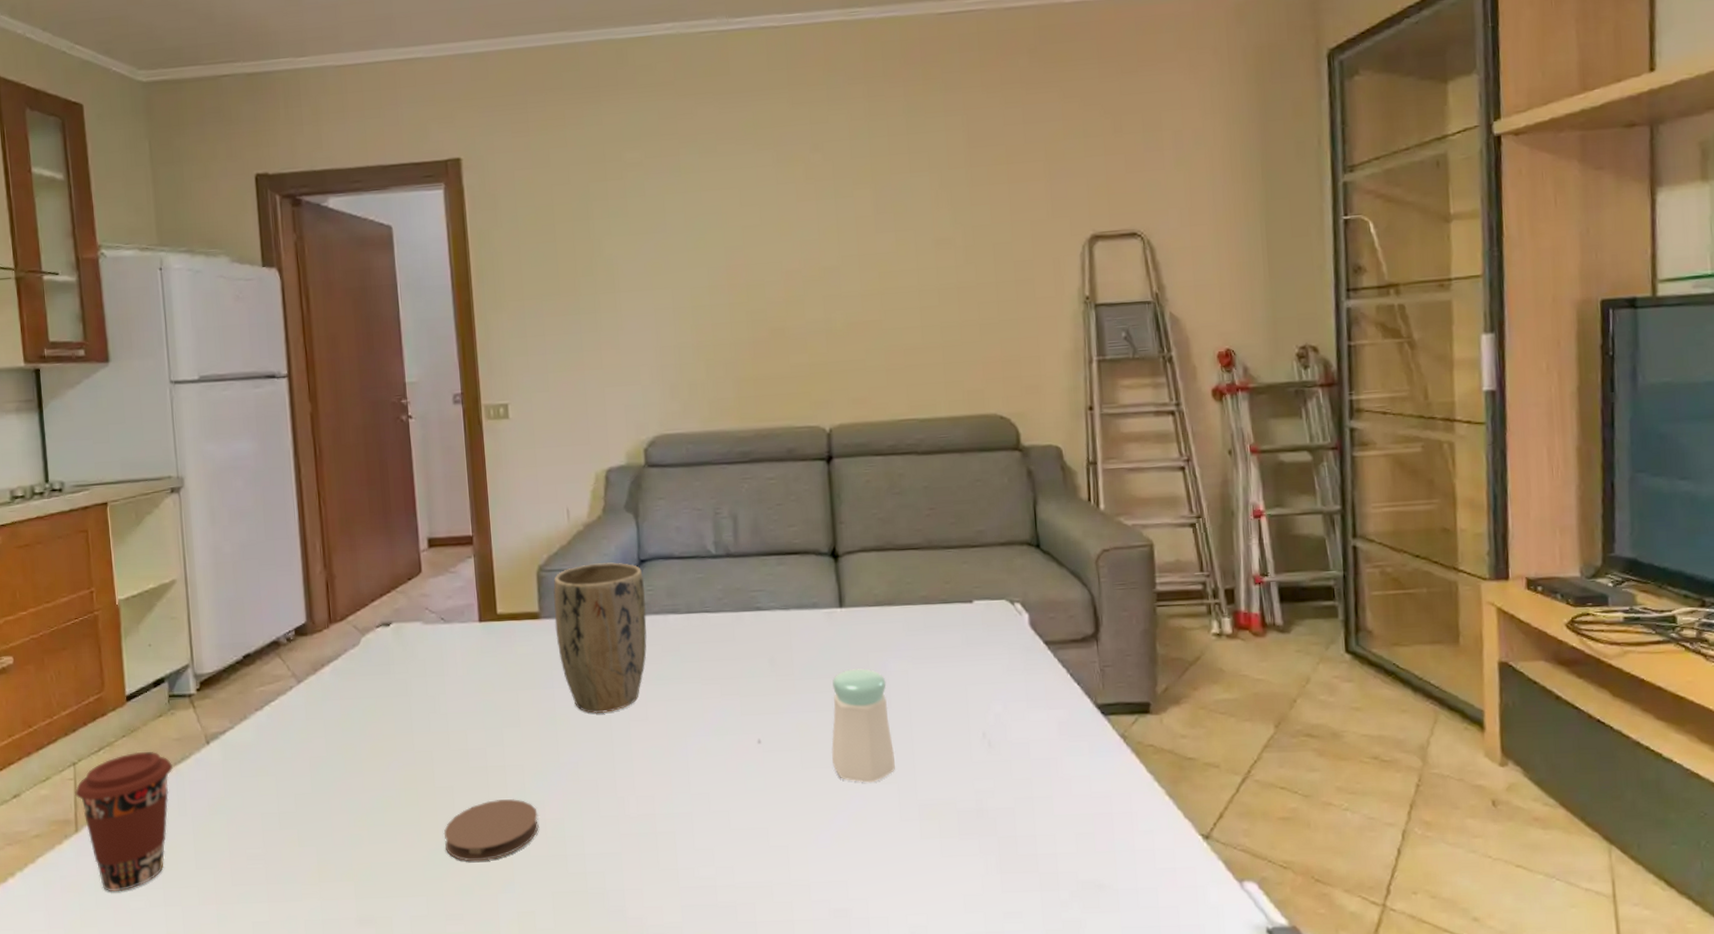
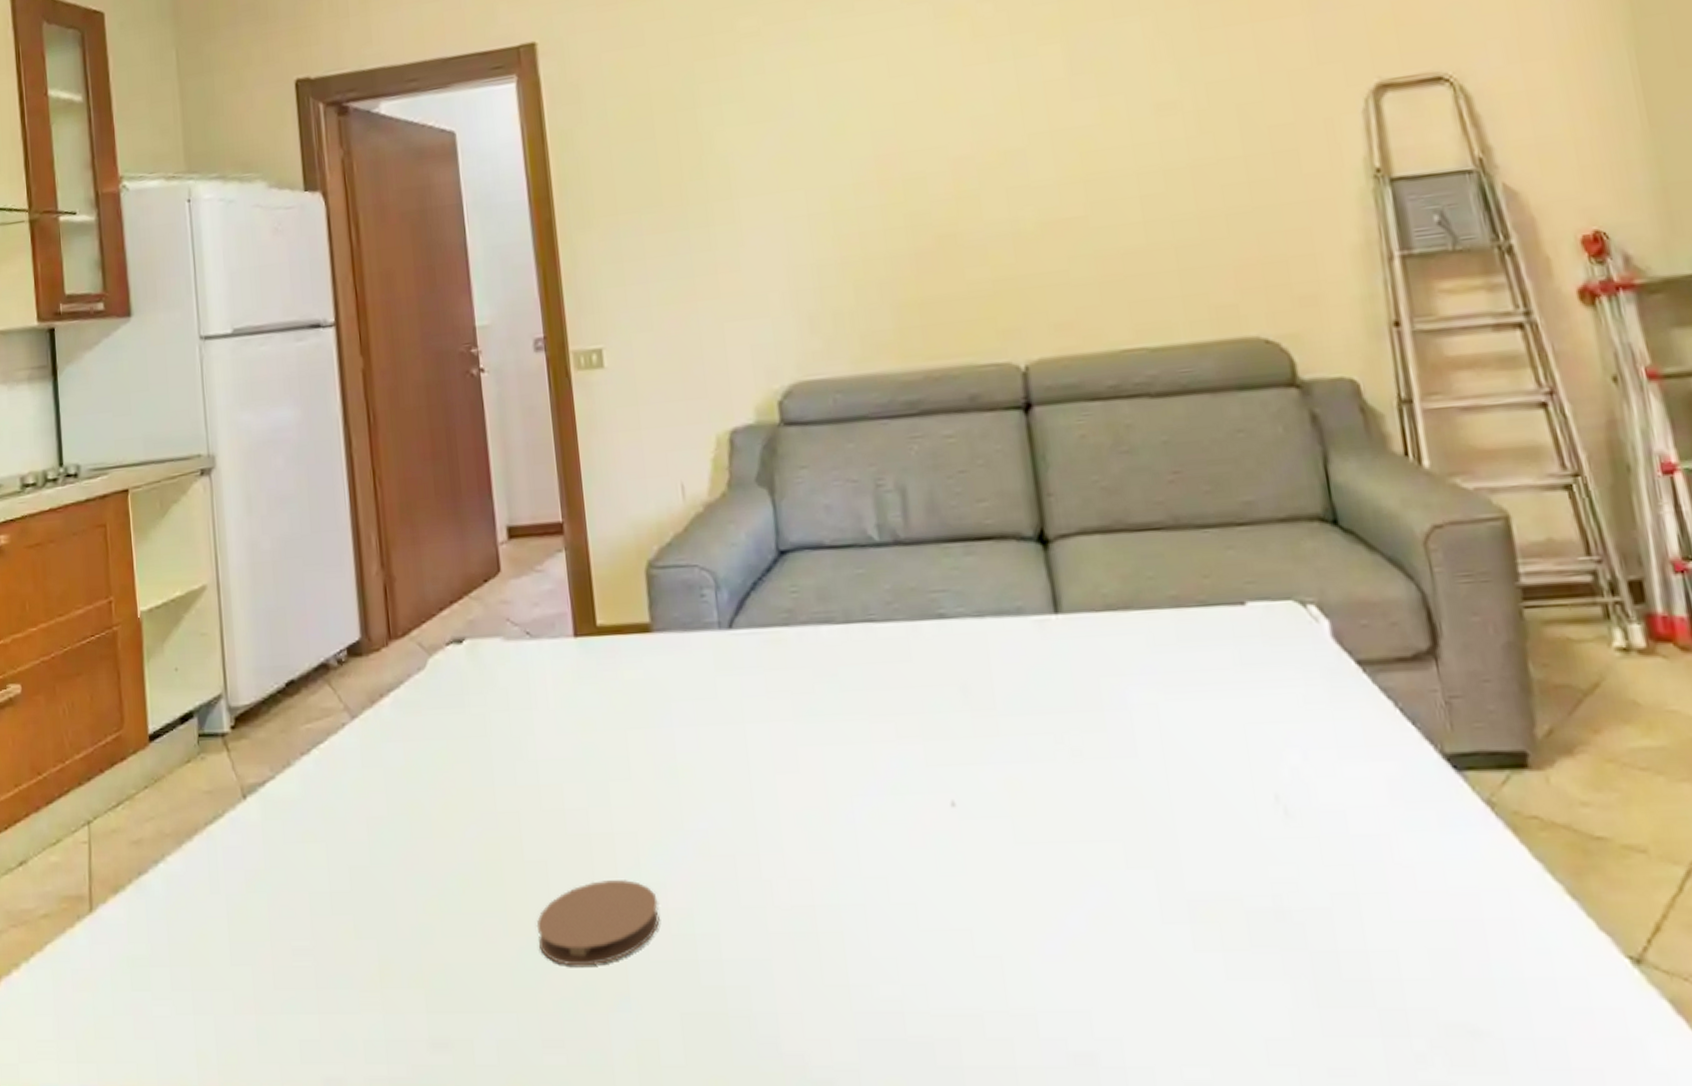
coffee cup: present [74,751,173,892] -> none [88,807,203,993]
plant pot: present [553,562,647,713] -> none [667,554,793,762]
salt shaker: present [831,668,895,783] -> none [1051,700,1150,866]

